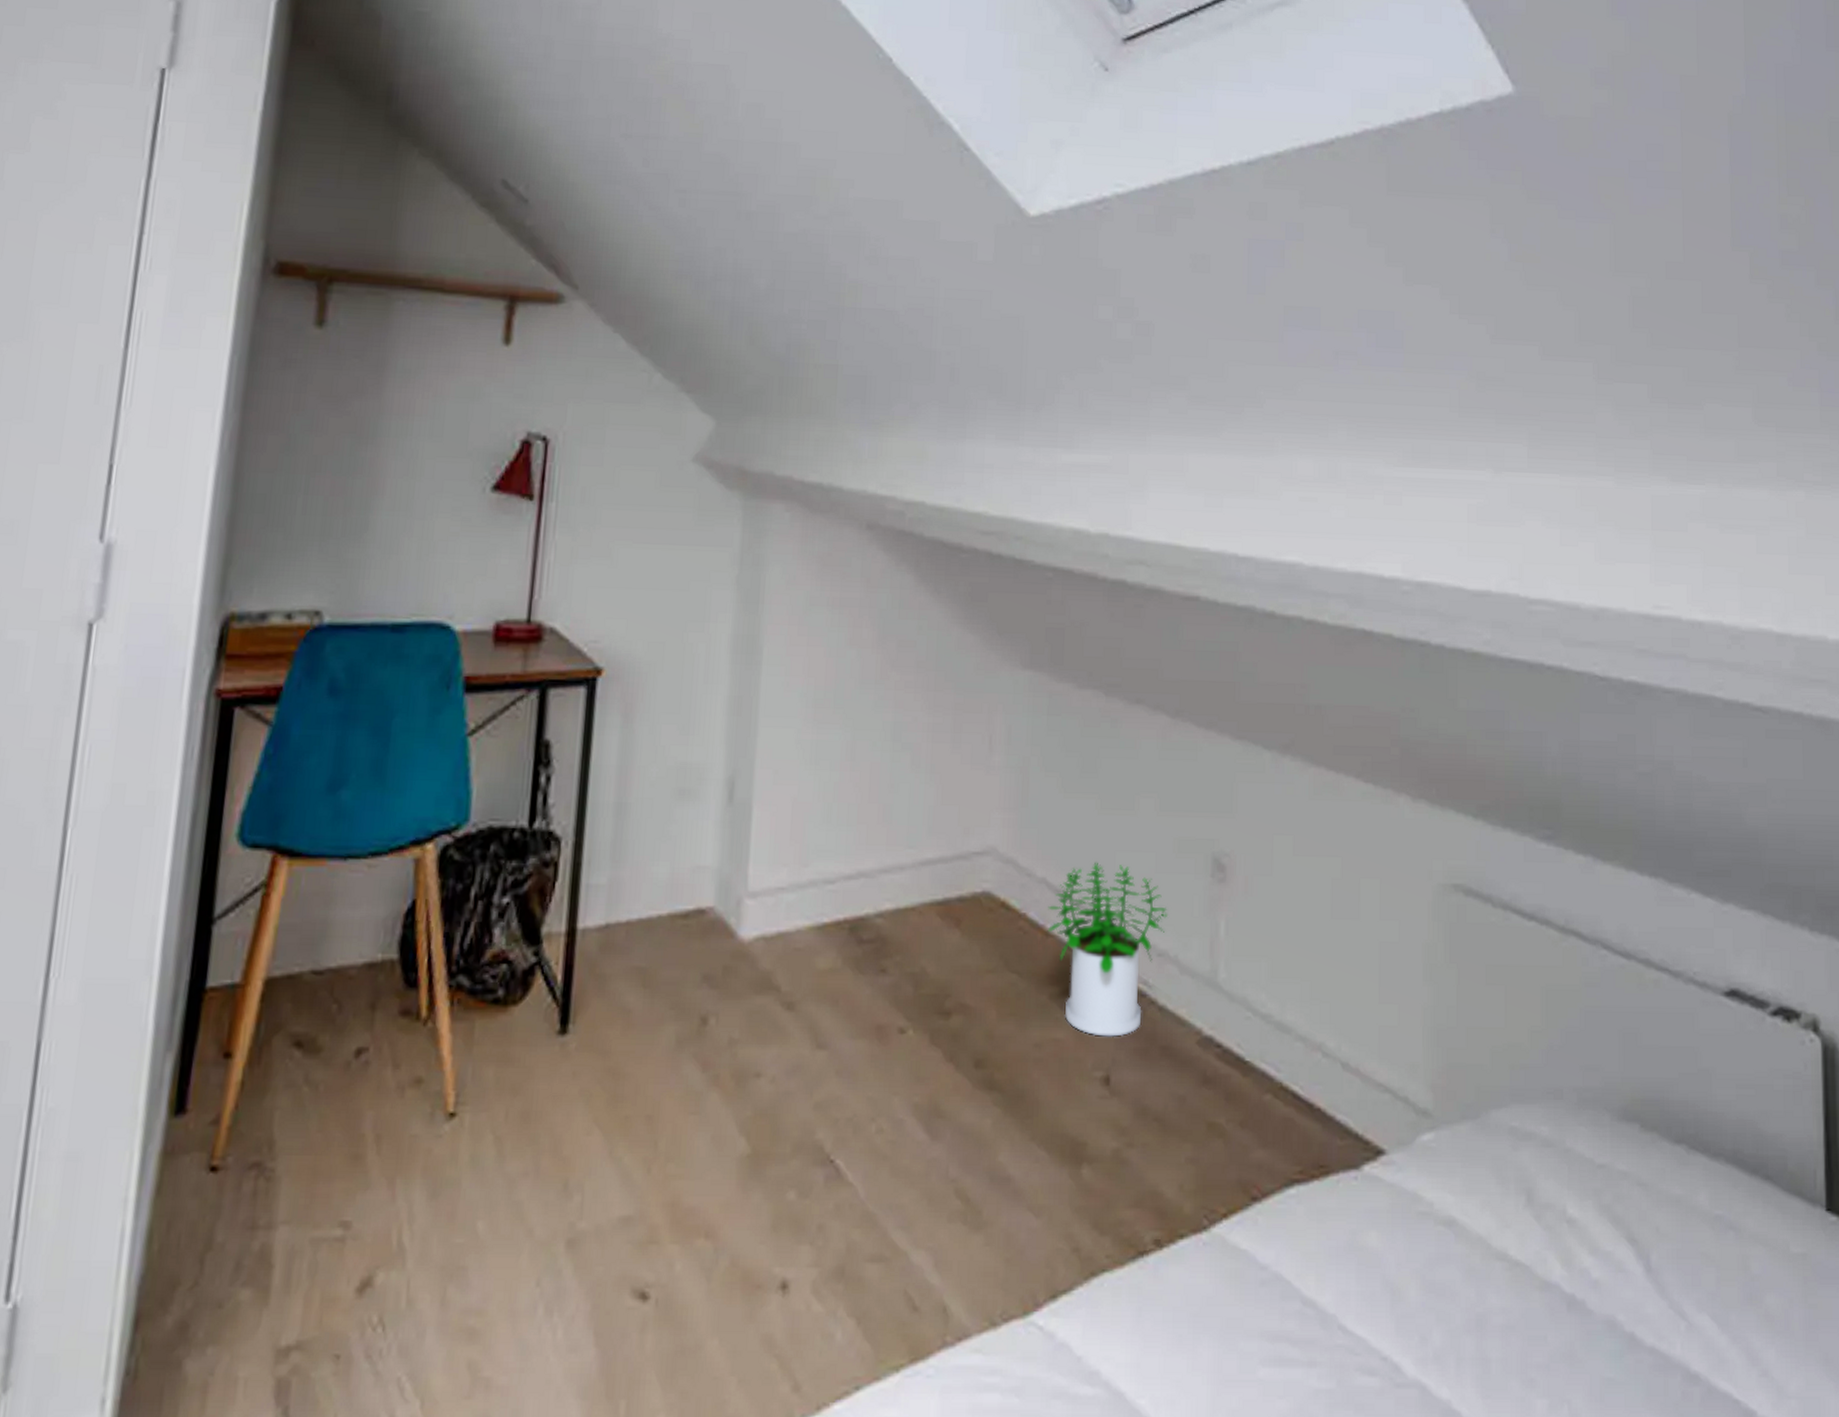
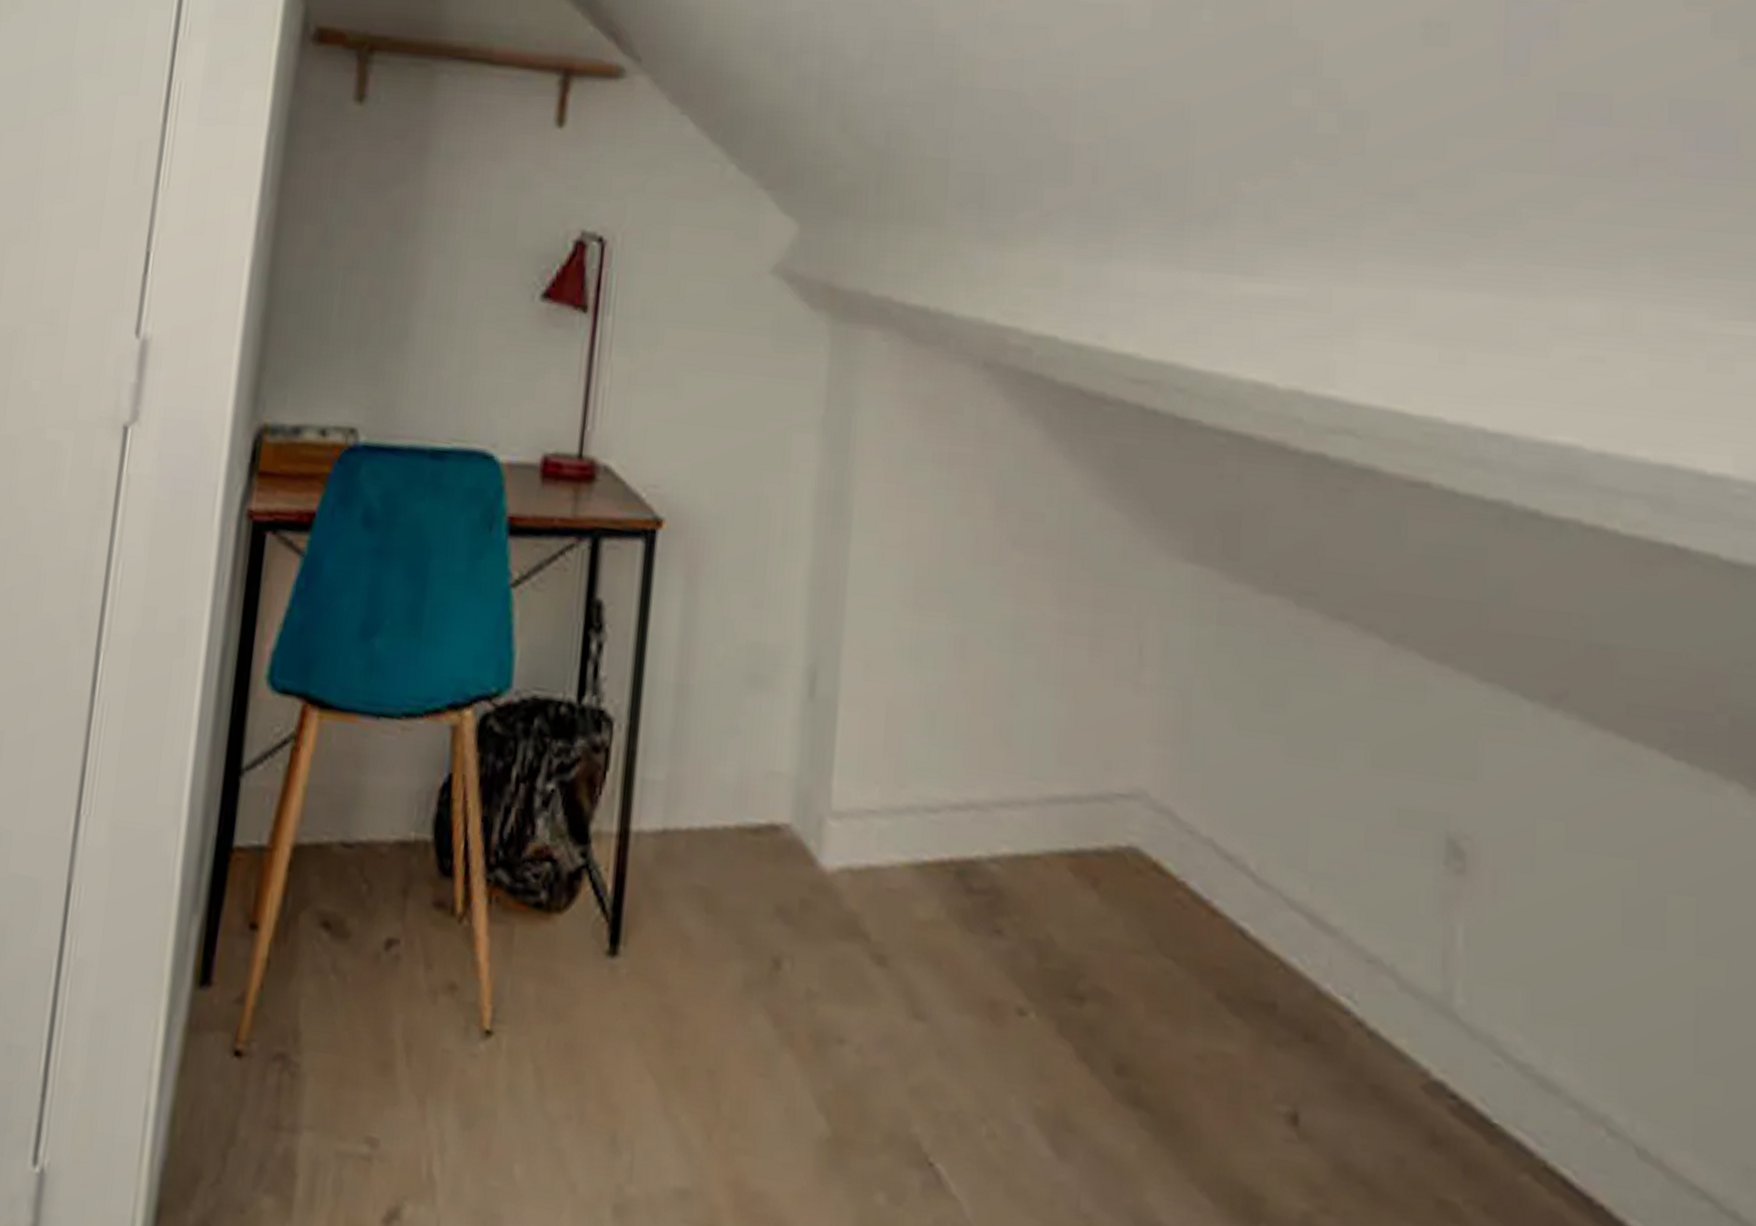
potted plant: present [1047,862,1167,1037] -> none [1214,825,1381,1062]

